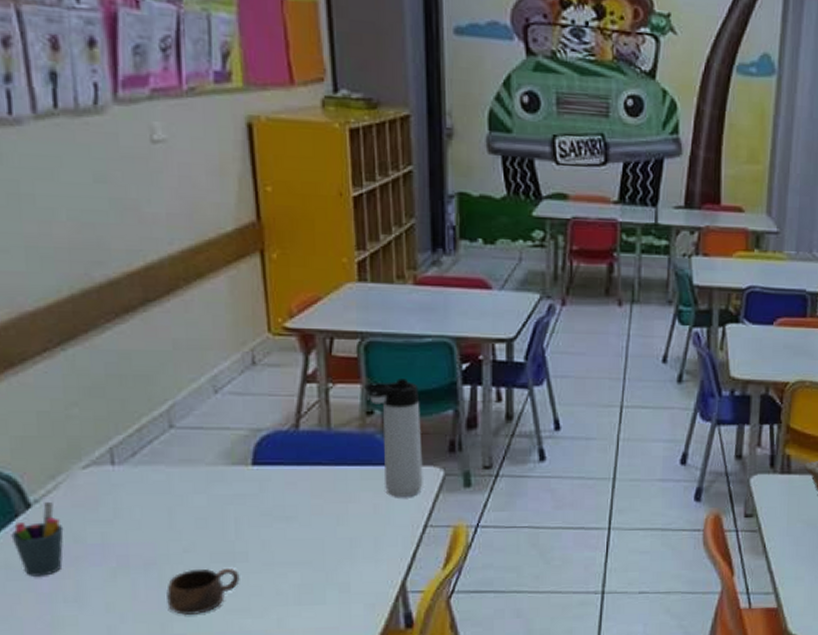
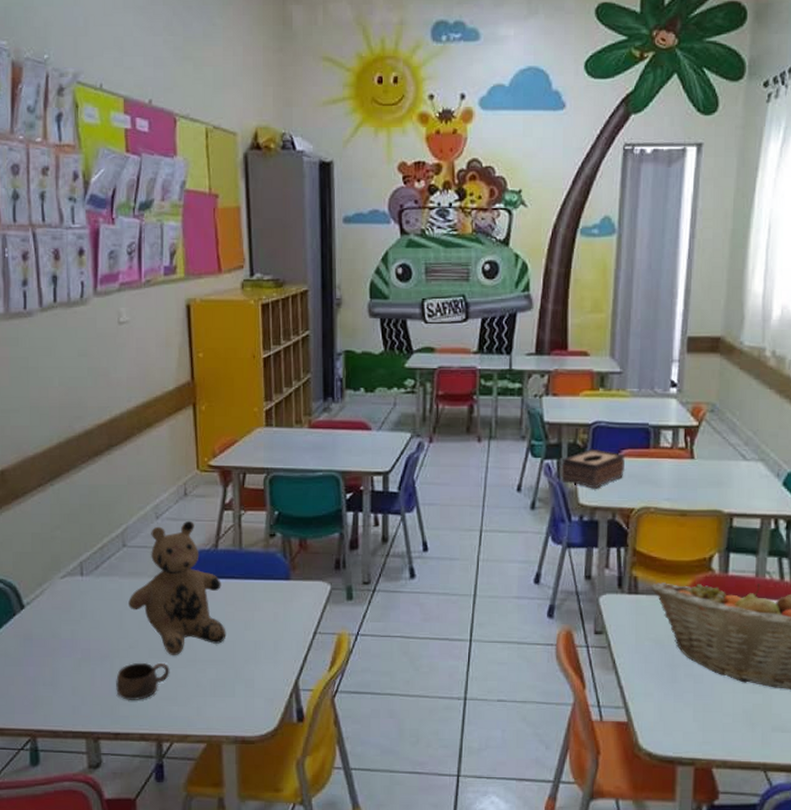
pen holder: present [11,501,64,576] -> none [10,604,46,663]
teddy bear: none [180,395,313,559] -> present [128,520,226,655]
thermos bottle: present [364,379,425,497] -> none [269,506,315,607]
tissue box: none [711,316,780,361] -> present [561,448,625,489]

